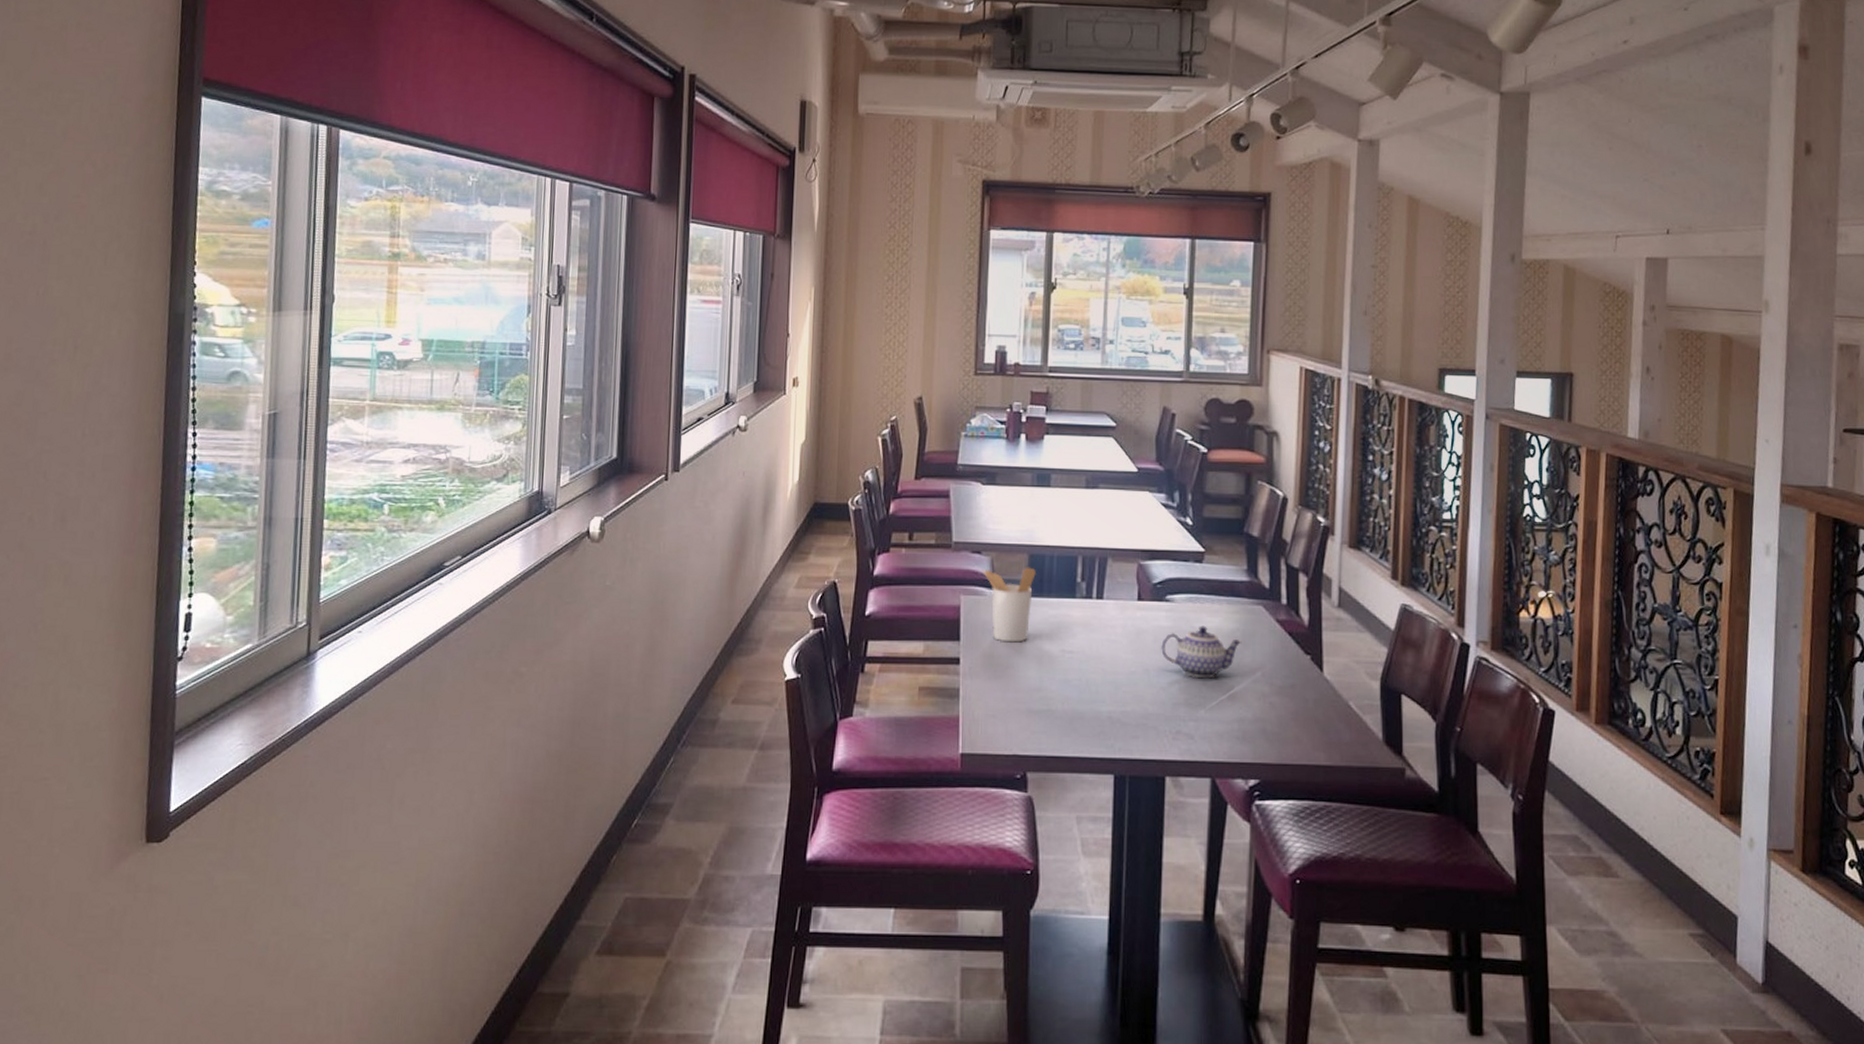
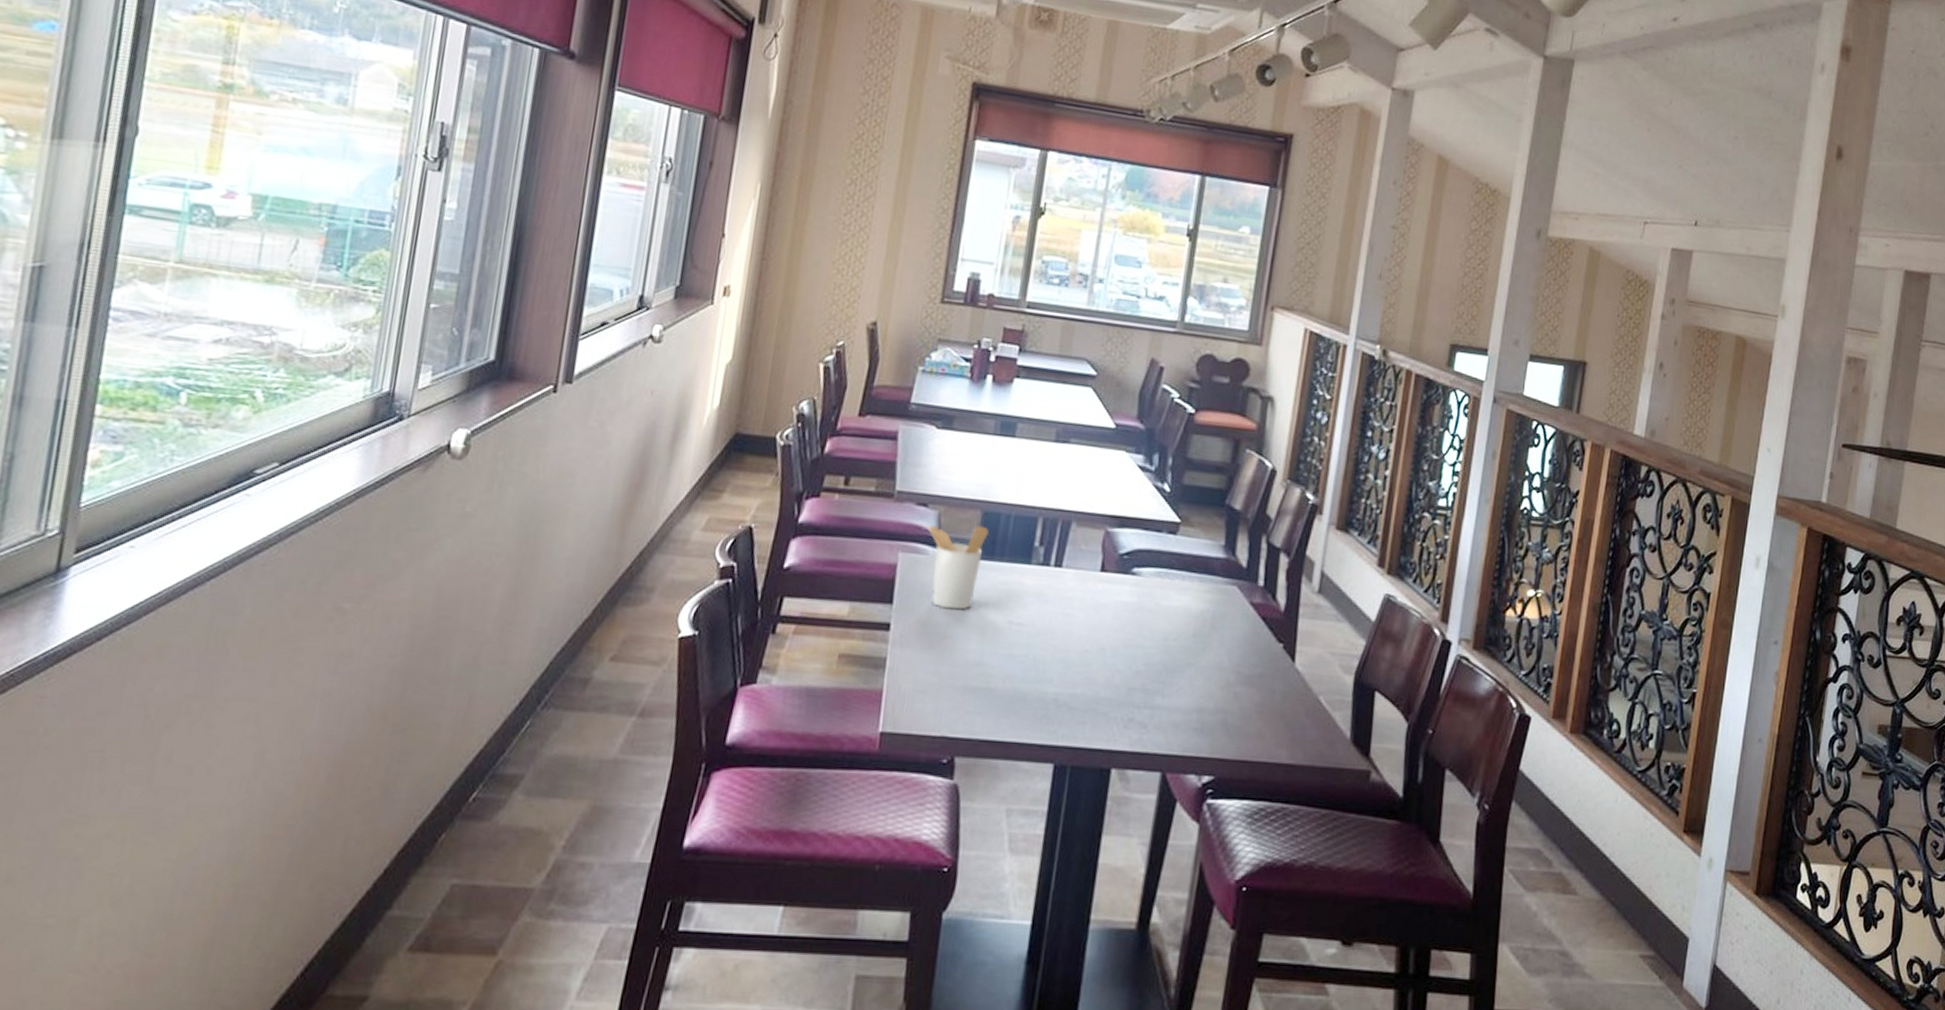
teapot: present [1161,625,1242,679] -> none [1121,604,1211,663]

